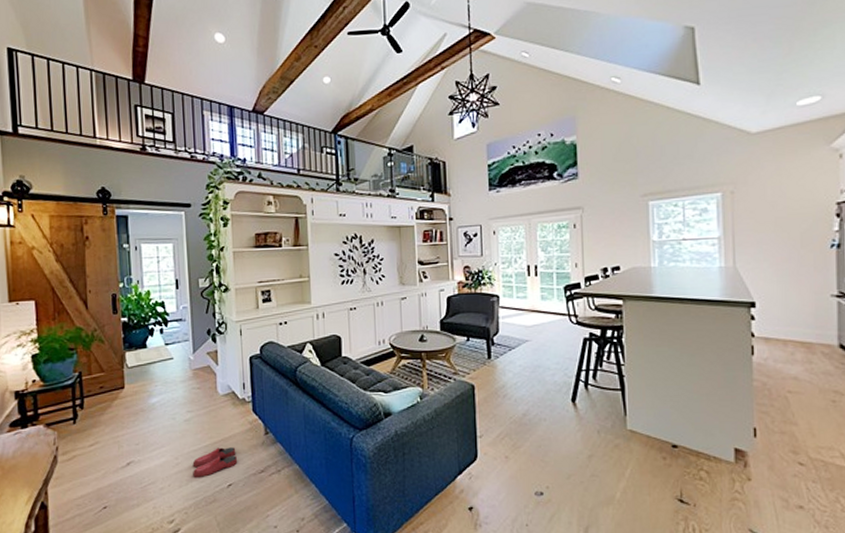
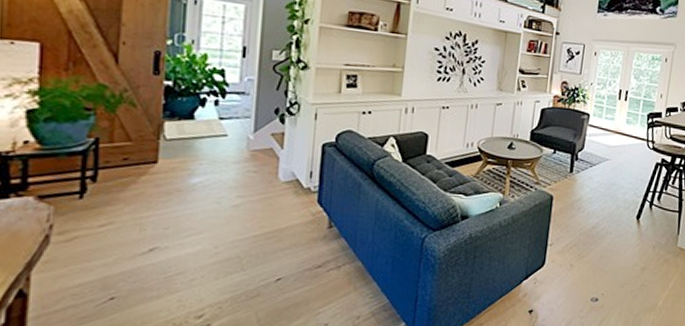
slippers: present [193,447,237,477] -> none [234,238,292,269]

